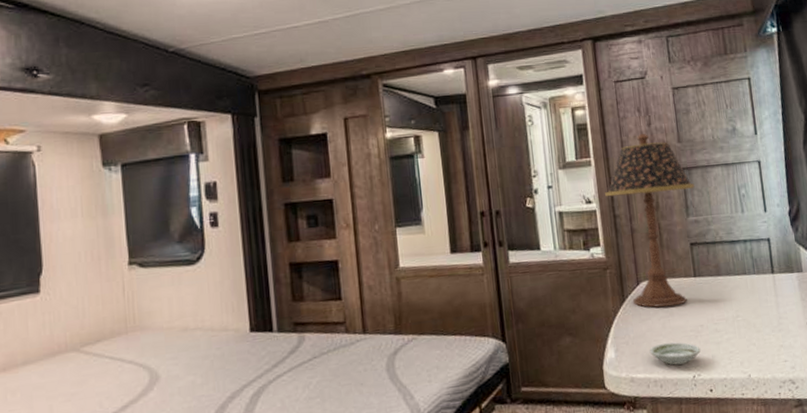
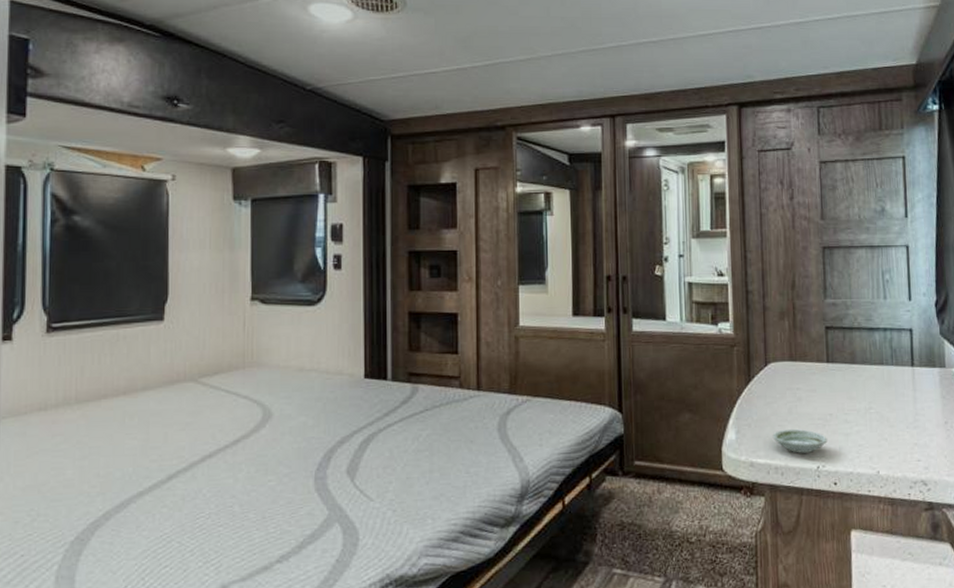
table lamp: present [605,134,695,308] -> none [739,208,835,392]

